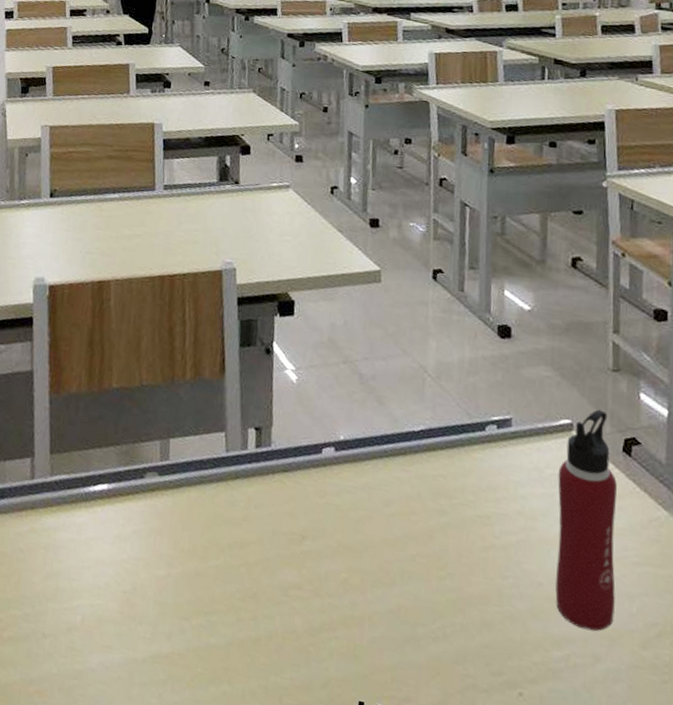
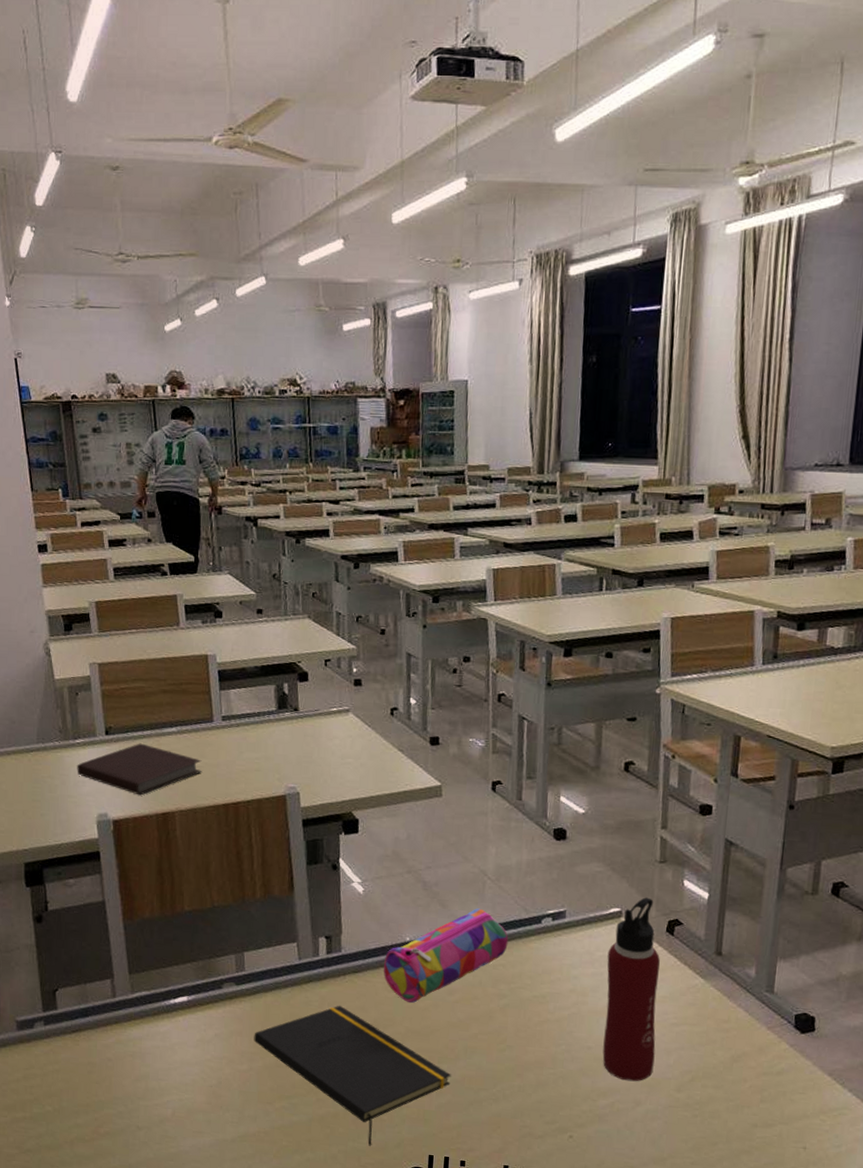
notebook: none [19,207,141,262] -> present [77,743,203,796]
notepad: none [173,508,386,683] -> present [253,1005,451,1146]
pencil case: none [314,408,450,512] -> present [383,908,508,1003]

